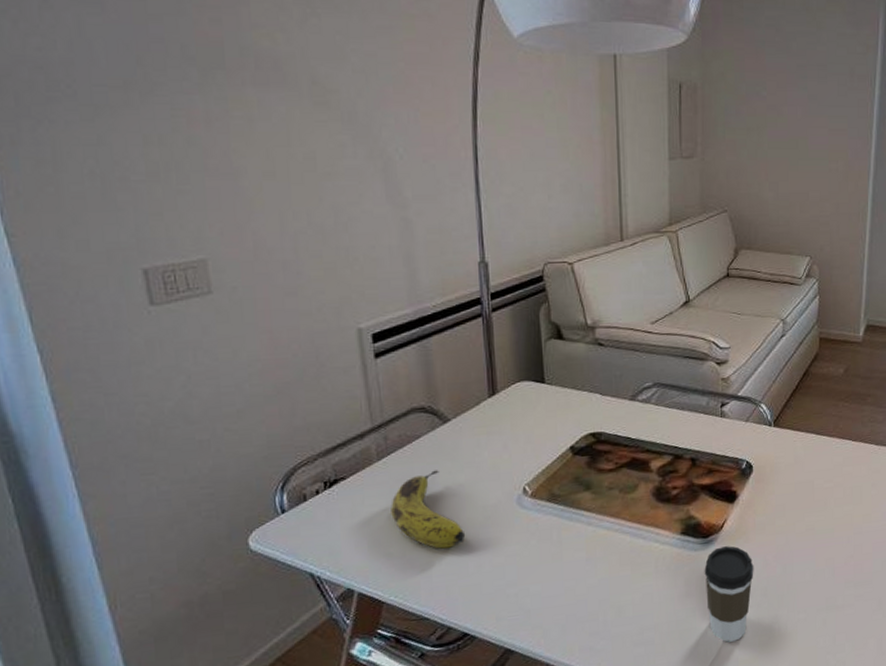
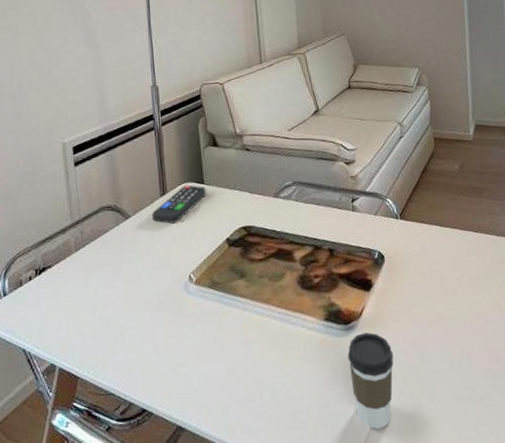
fruit: present [391,470,465,549] -> none [85,260,143,330]
remote control: none [478,383,547,429] -> present [152,184,206,224]

